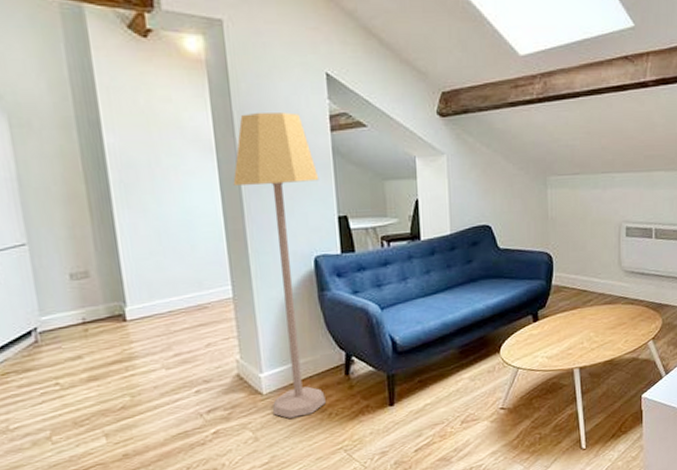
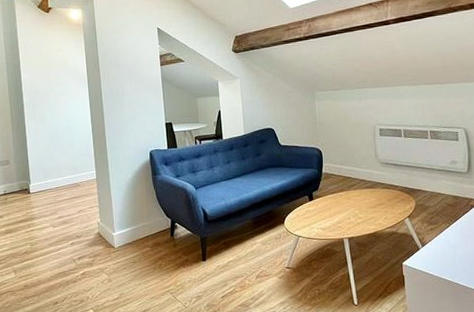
lamp: present [233,112,326,418] -> none [98,54,157,266]

